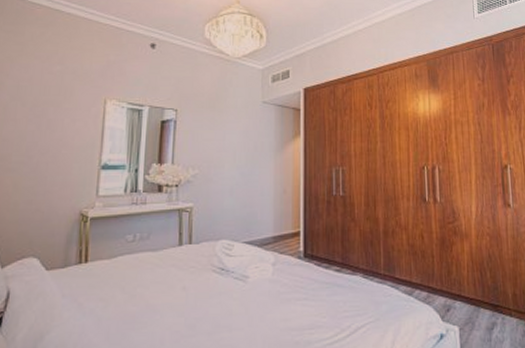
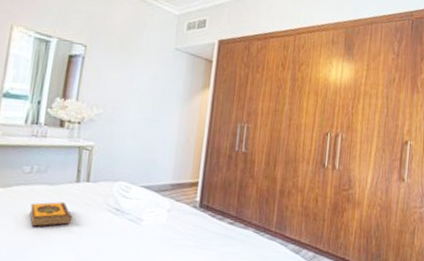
hardback book: none [136,267,178,296] -> present [29,202,73,227]

